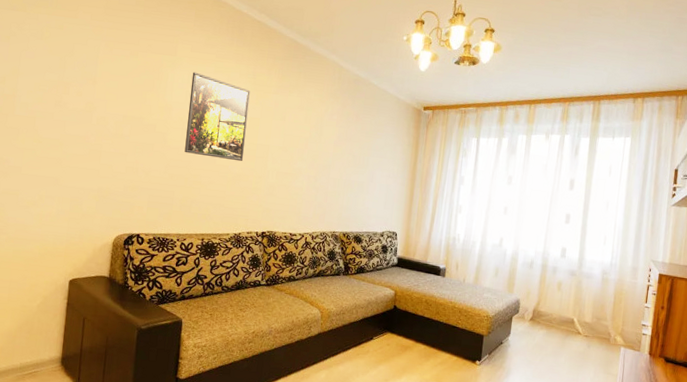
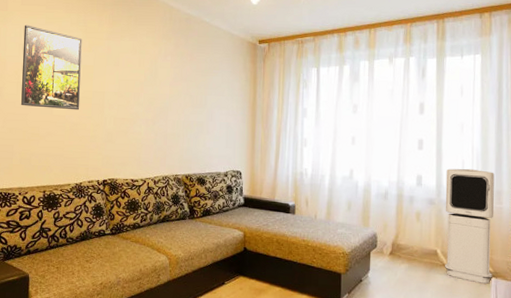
air purifier: none [579,243,633,352] -> present [444,168,495,284]

